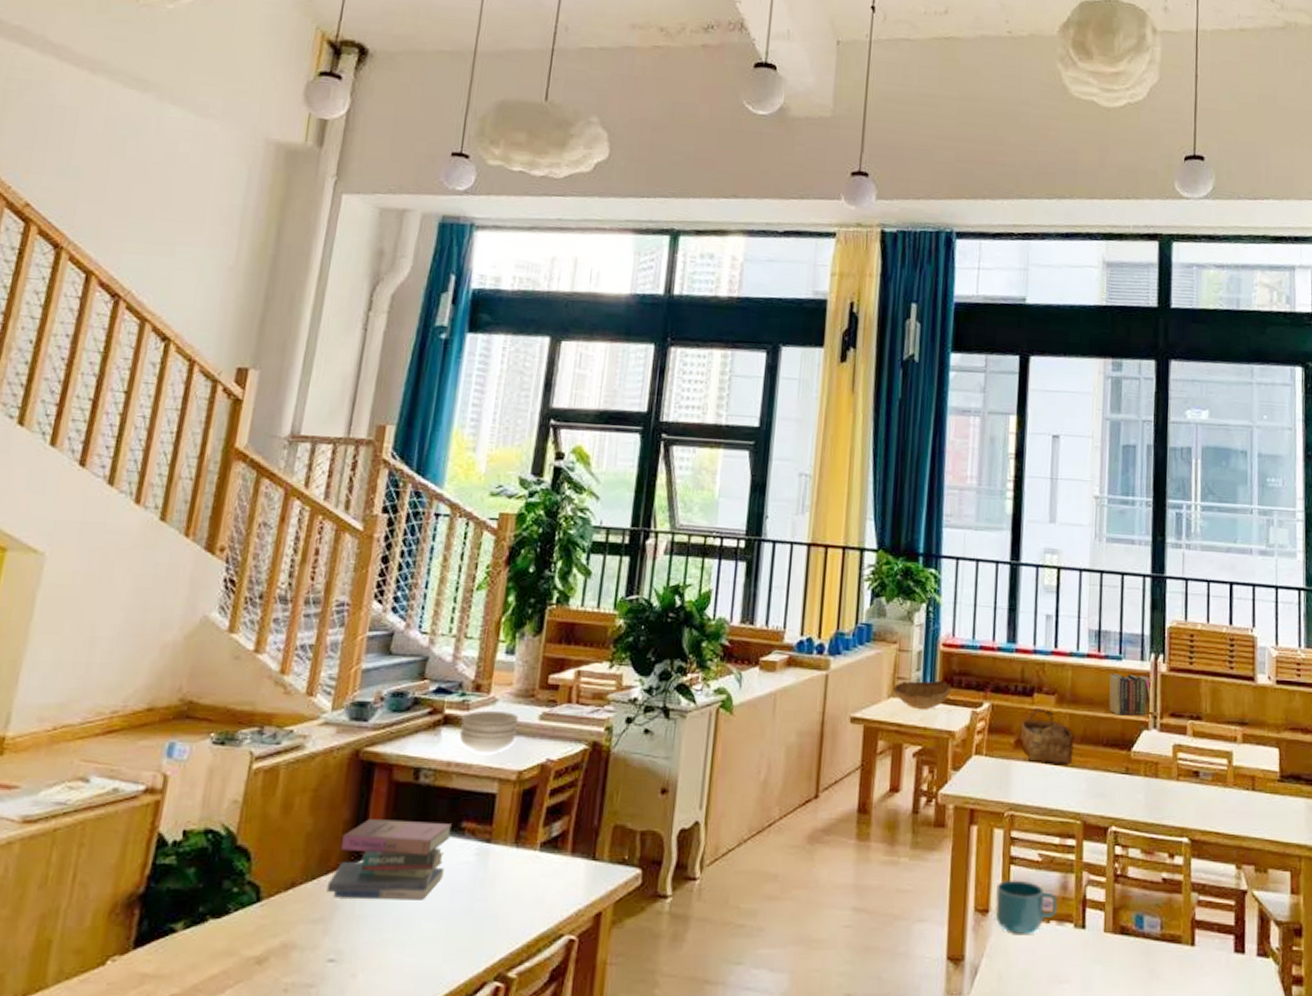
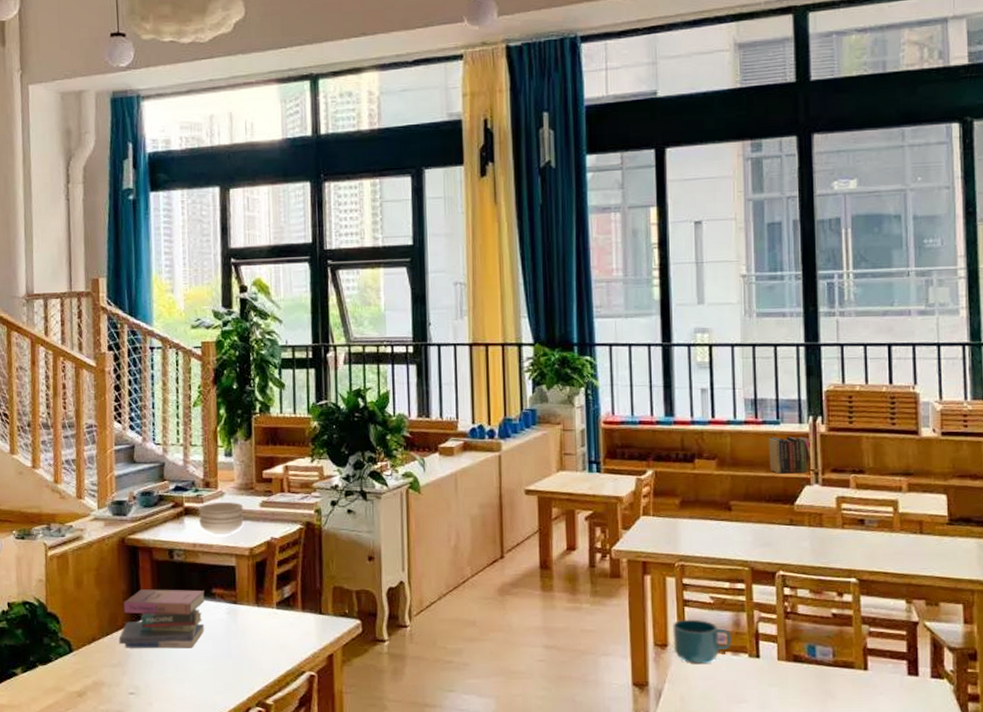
wooden bowl: present [893,680,952,709] -> none [561,453,616,479]
woven basket: present [1021,708,1074,764] -> none [684,472,737,520]

